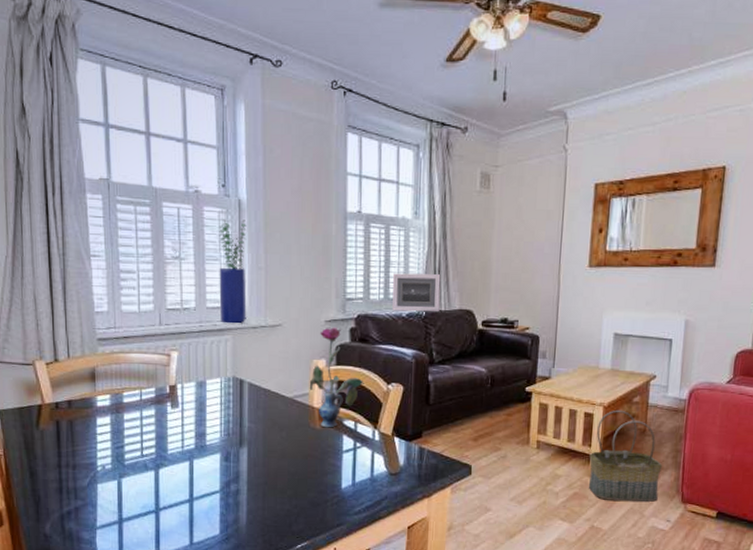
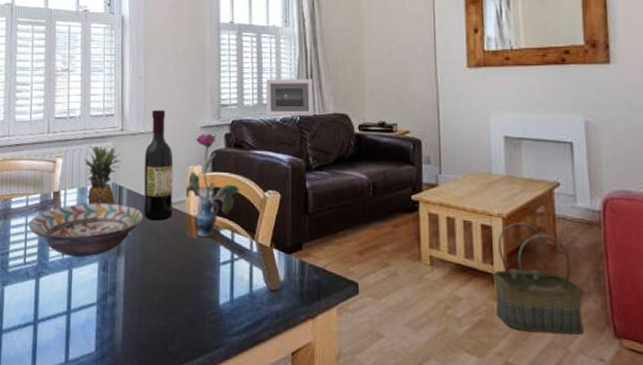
decorative bowl: none [143,396,267,449] -> present [28,202,144,257]
fruit: none [201,338,241,398] -> present [84,145,121,205]
vase: present [219,219,247,324] -> none [102,34,129,131]
wine bottle: none [266,302,297,413] -> present [143,109,173,221]

